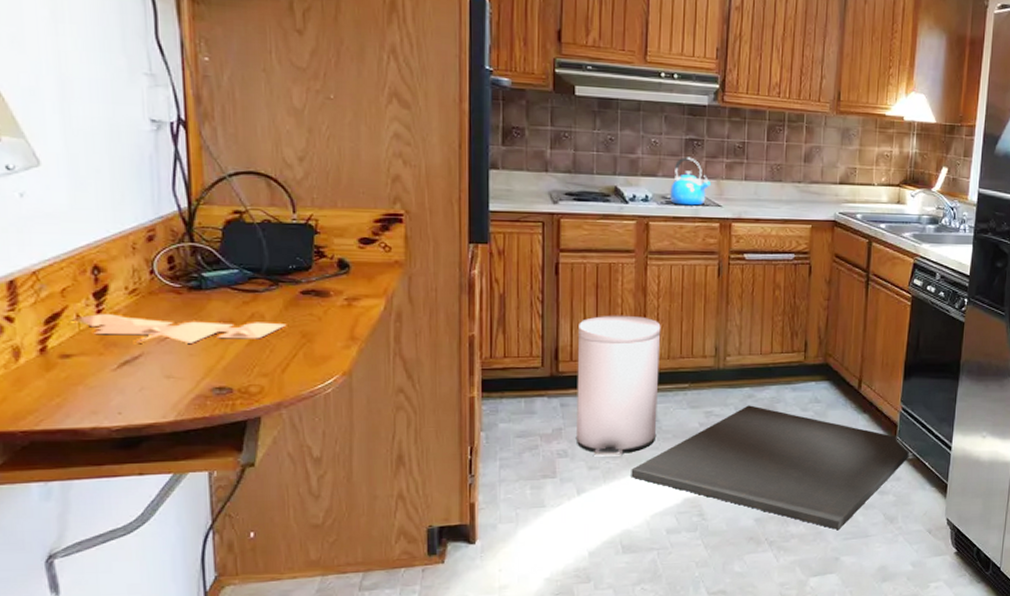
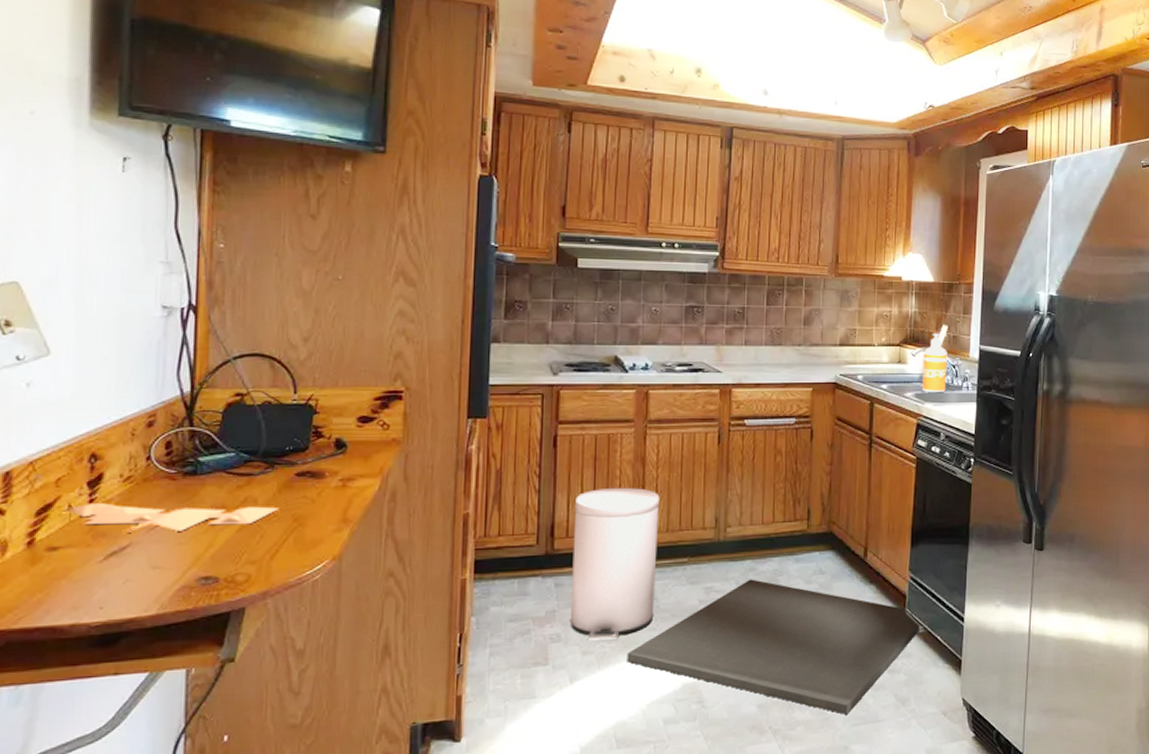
kettle: present [670,157,712,206] -> none [670,324,712,373]
soap dispenser: none [920,174,946,235] -> present [922,333,947,393]

